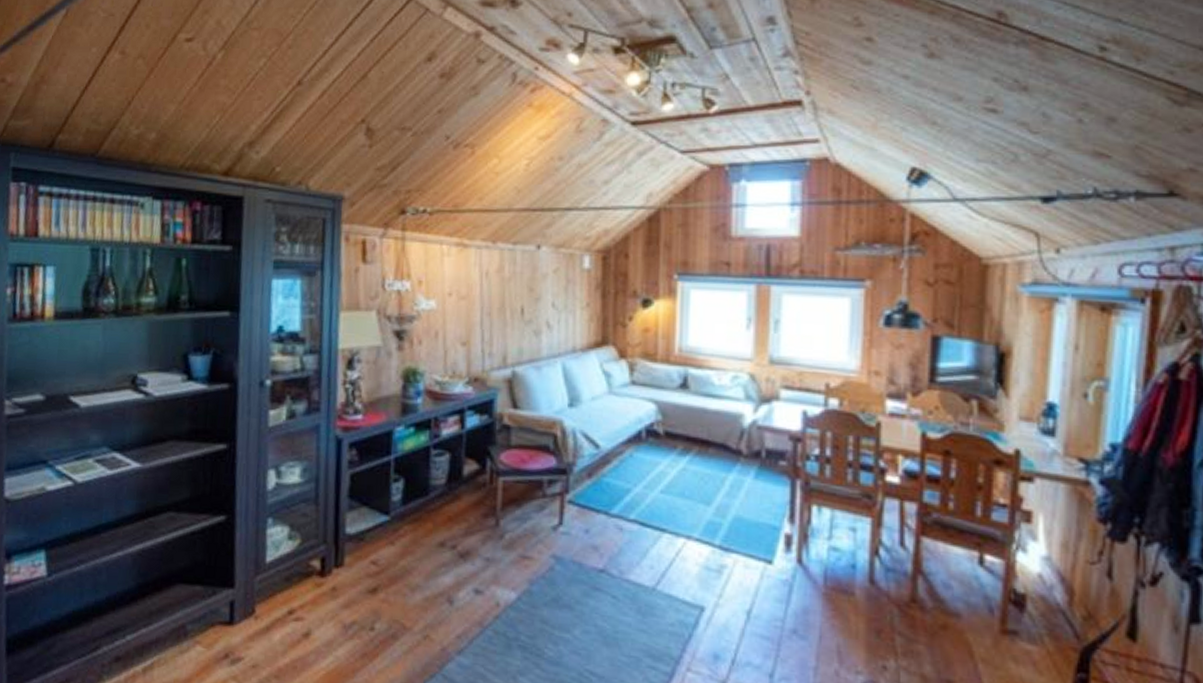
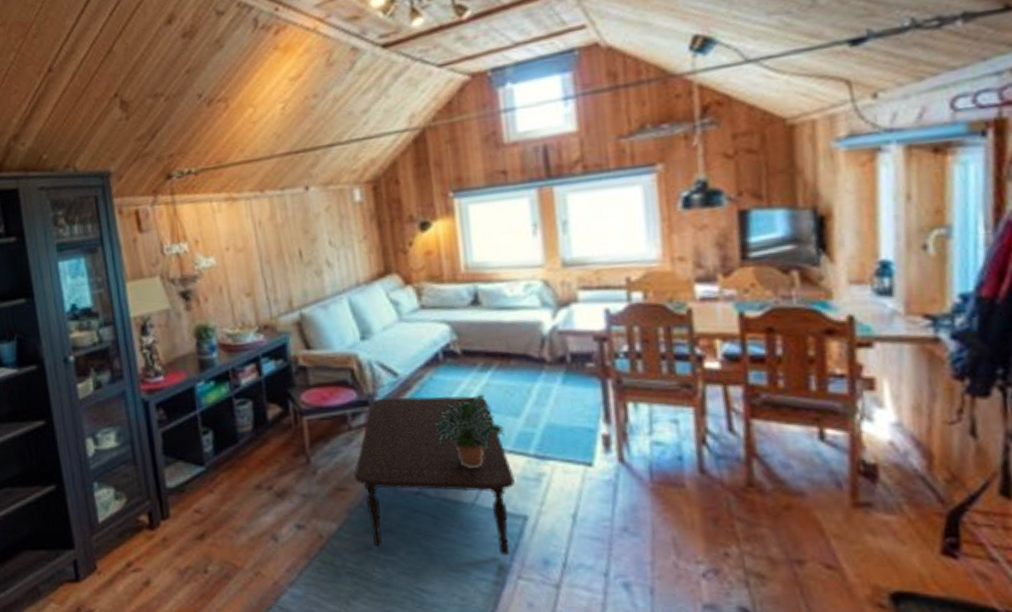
coffee table: none [541,468,697,646] -> present [353,396,515,556]
potted plant: none [625,477,694,552] -> present [431,393,505,468]

